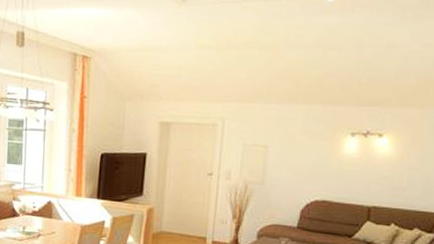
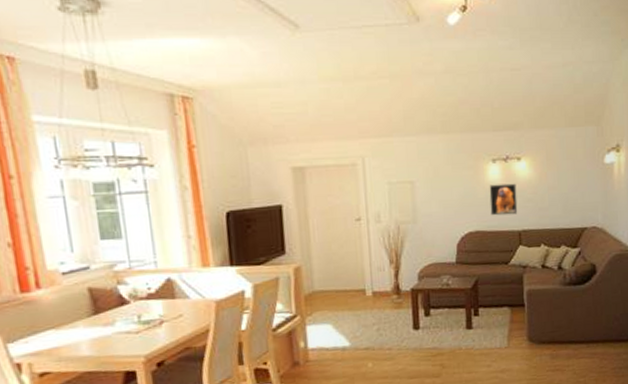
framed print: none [340,157,374,190] -> present [489,183,518,216]

